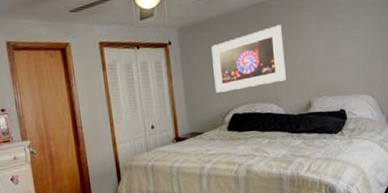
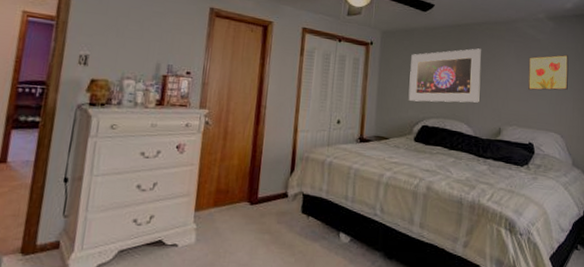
wall art: none [331,11,375,58] -> present [527,54,569,91]

